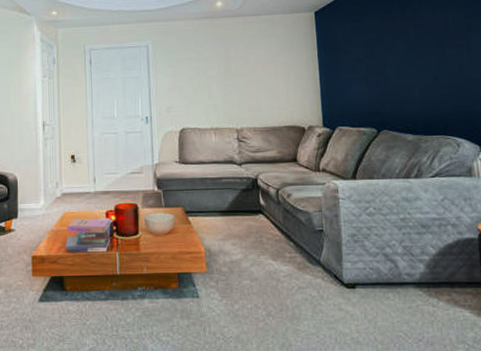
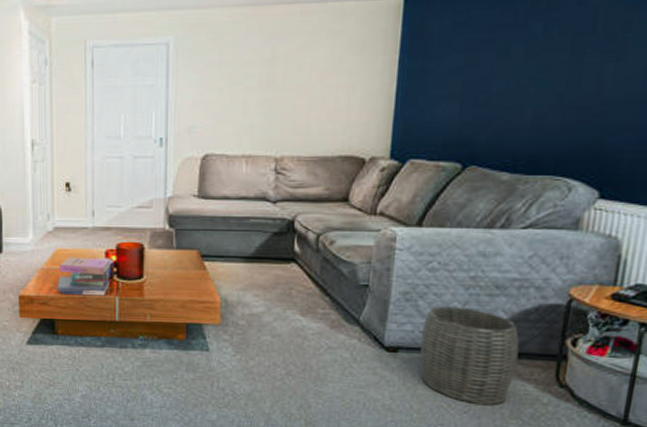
bowl: present [143,212,175,235] -> none [149,255,188,281]
woven basket: none [372,245,453,333] -> present [420,306,520,406]

